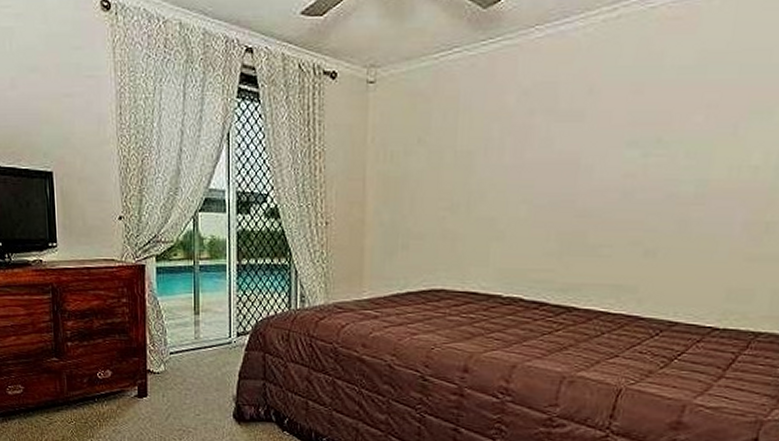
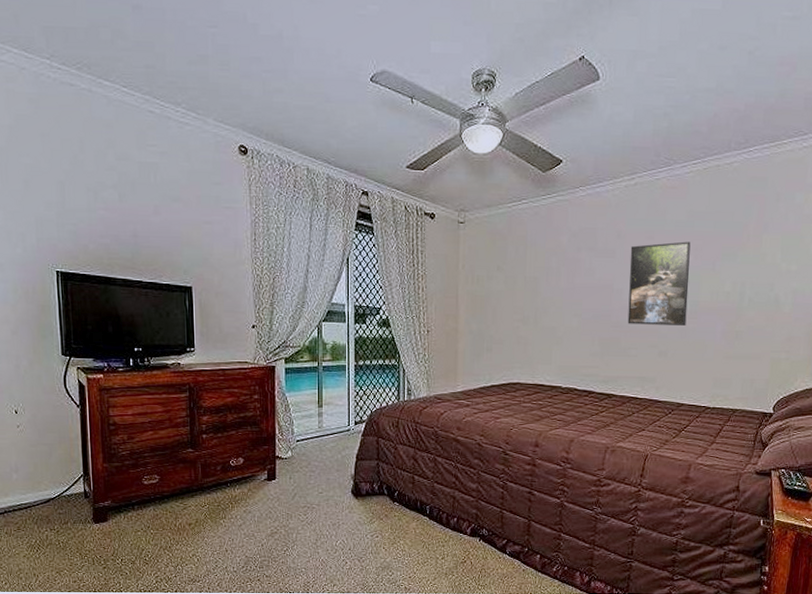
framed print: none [599,95,701,215] -> present [627,241,691,326]

